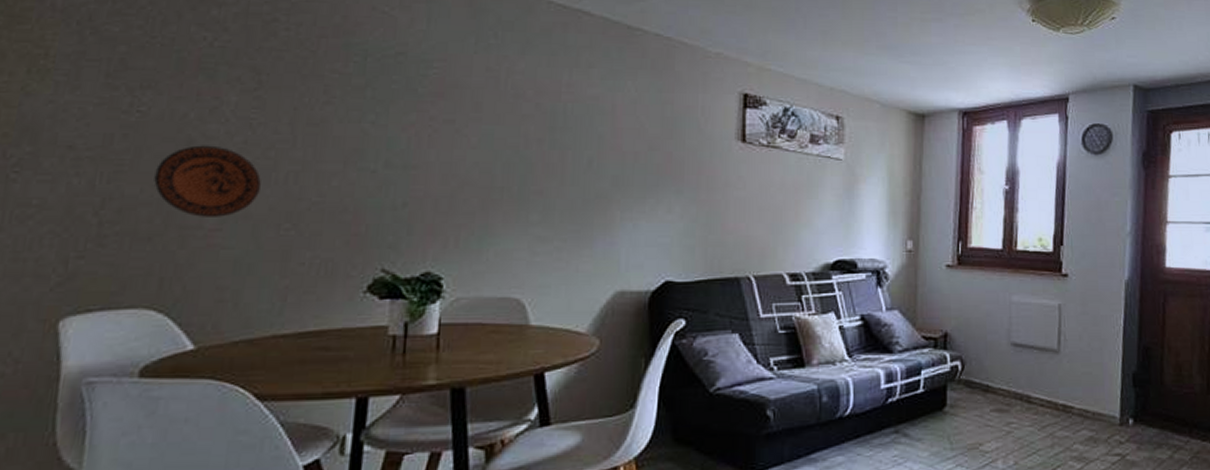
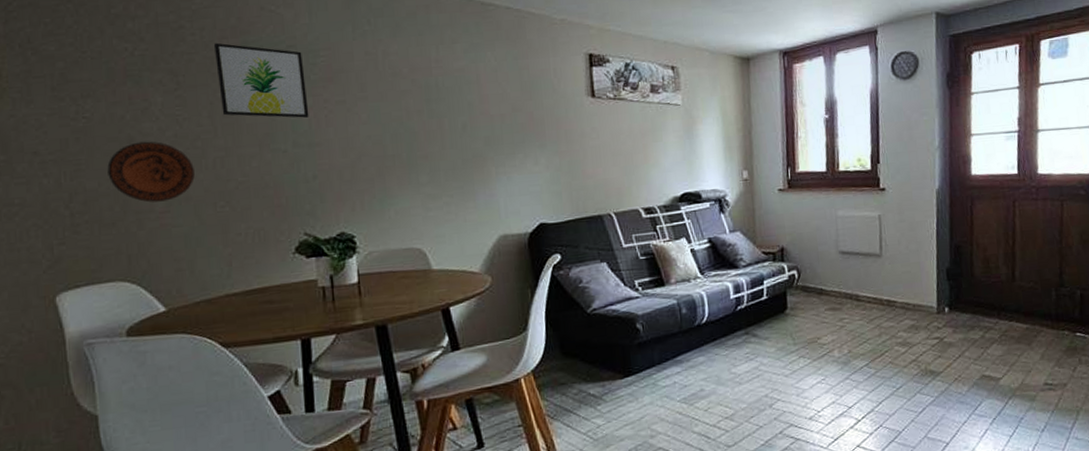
wall art: none [306,41,412,135] -> present [213,42,309,118]

